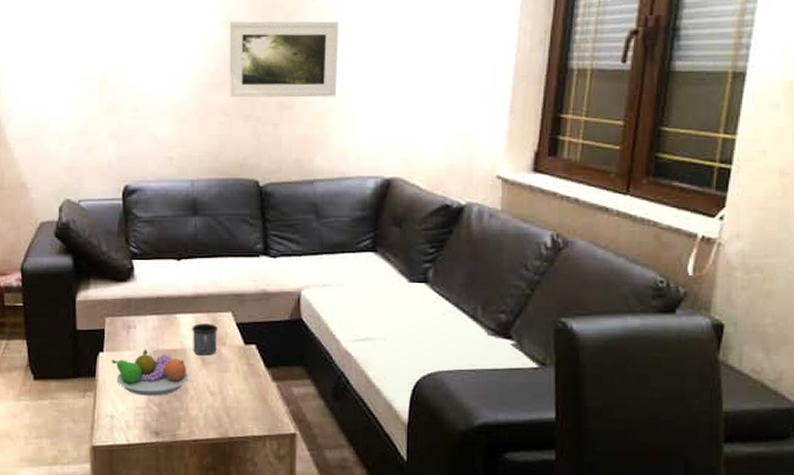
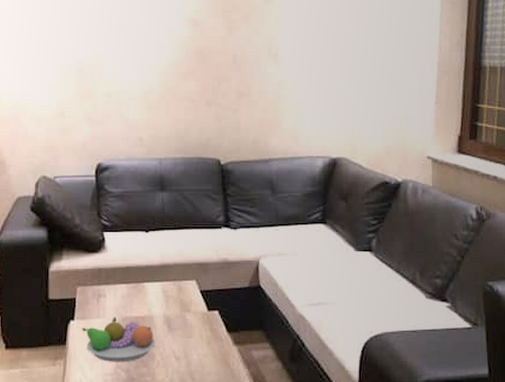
mug: present [192,323,217,356] -> none [159,291,183,322]
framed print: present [229,21,339,98] -> none [193,20,289,87]

